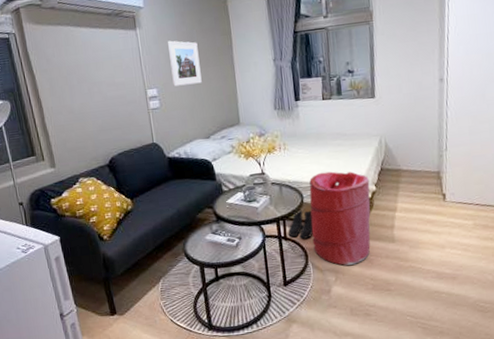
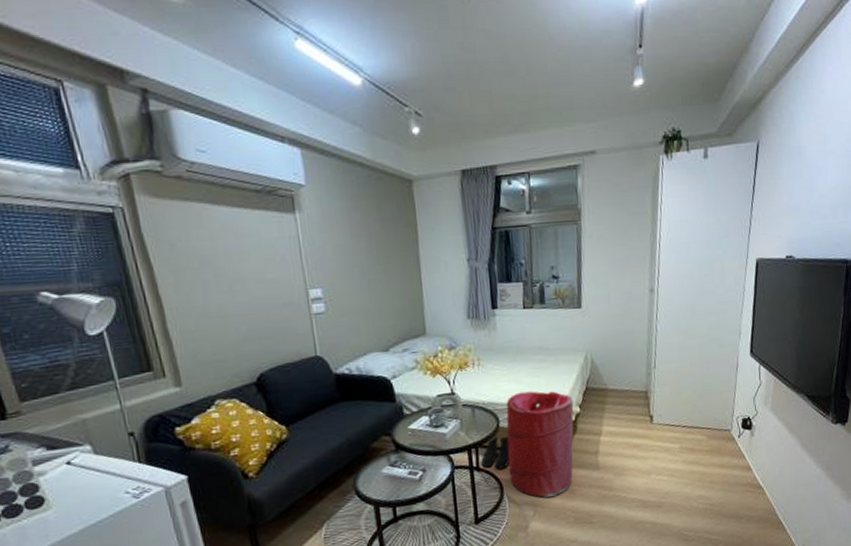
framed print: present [168,40,202,86] -> none [337,229,380,287]

